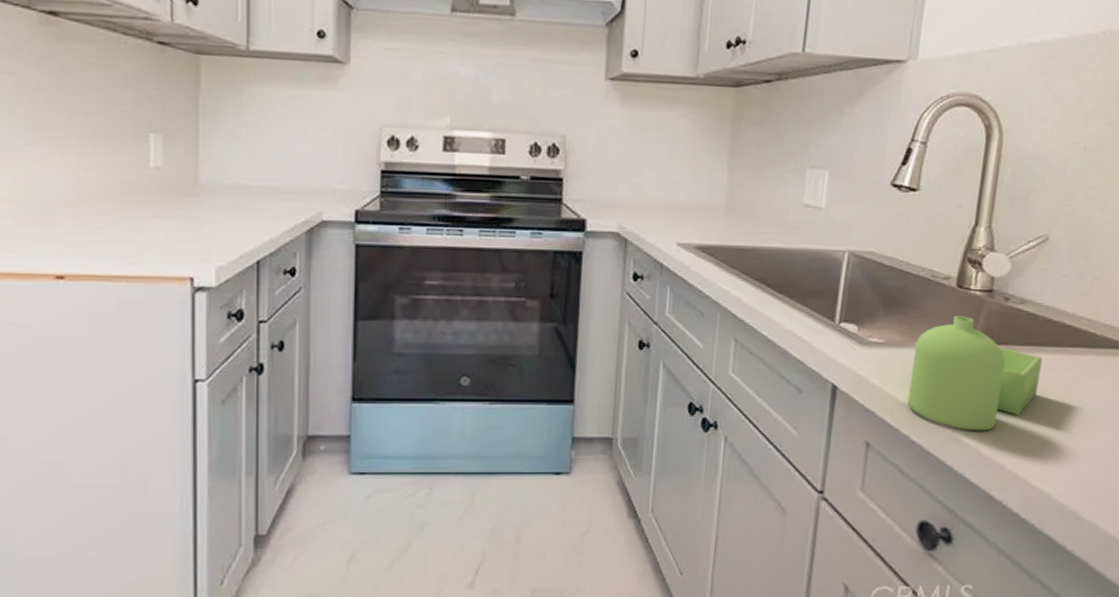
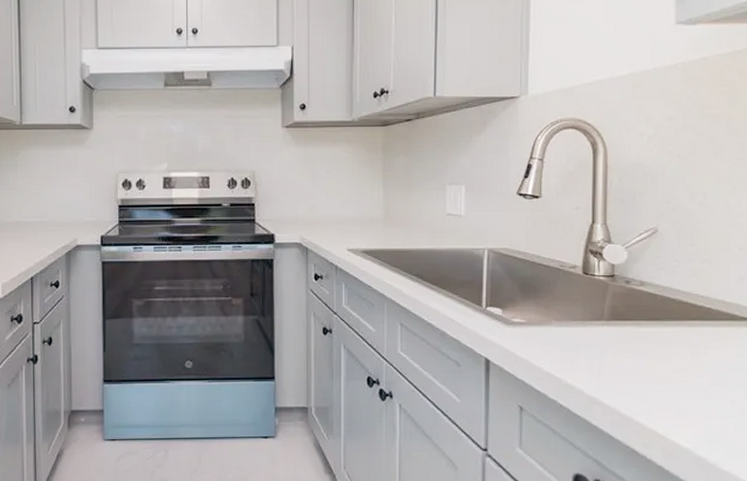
soap dispenser: present [907,316,1043,431] -> none [551,298,666,395]

